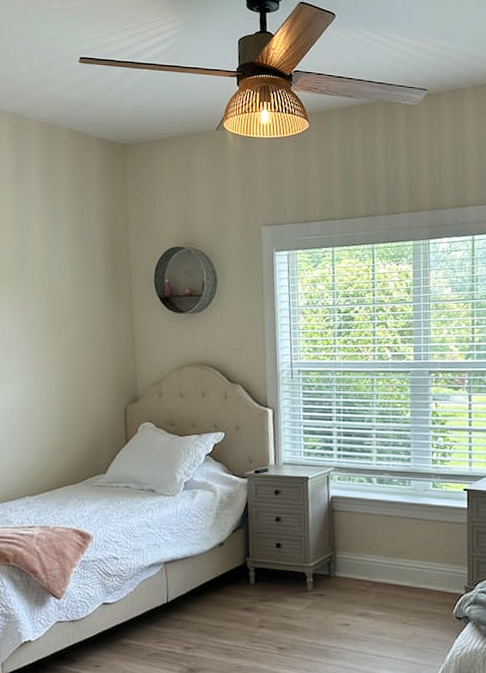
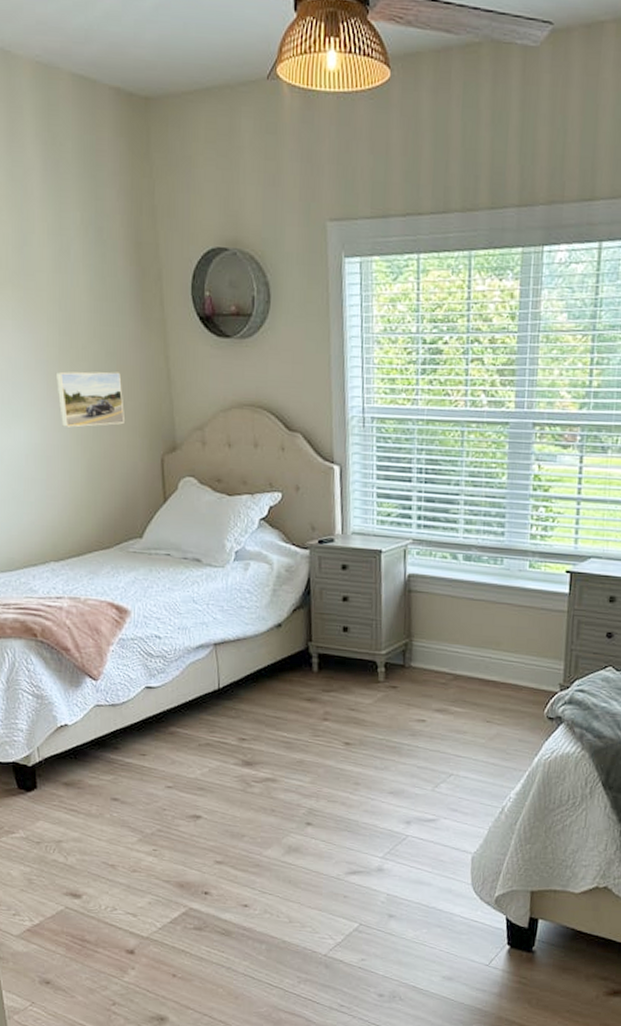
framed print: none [41,341,97,386] -> present [55,371,126,428]

